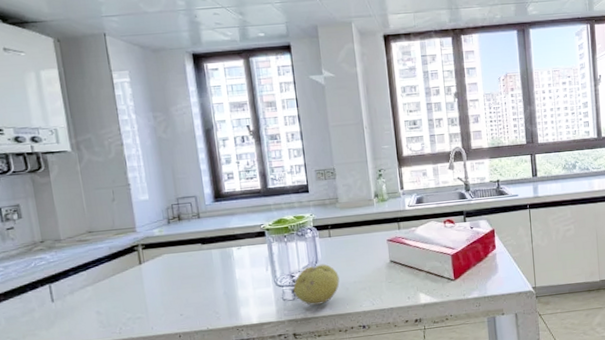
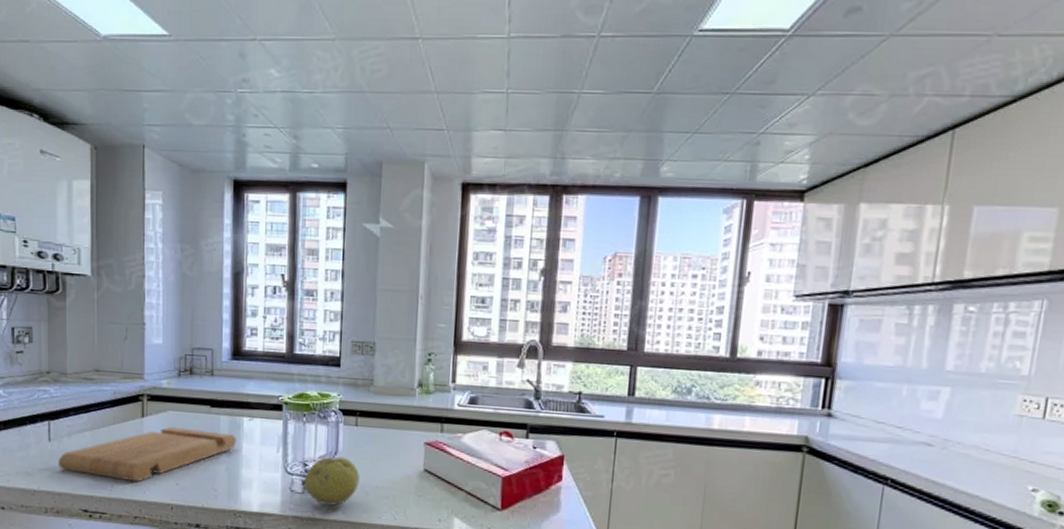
cutting board: none [64,263,230,325] -> present [58,426,236,482]

